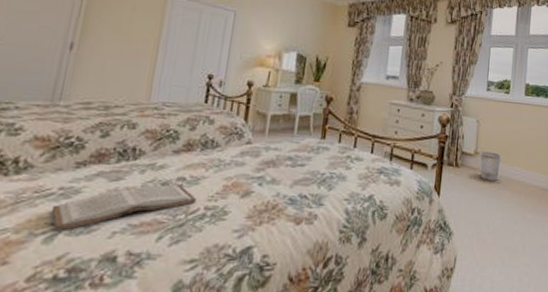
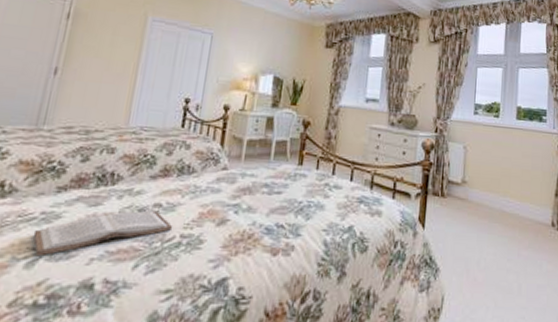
wastebasket: present [480,151,501,181] -> none [468,180,491,213]

